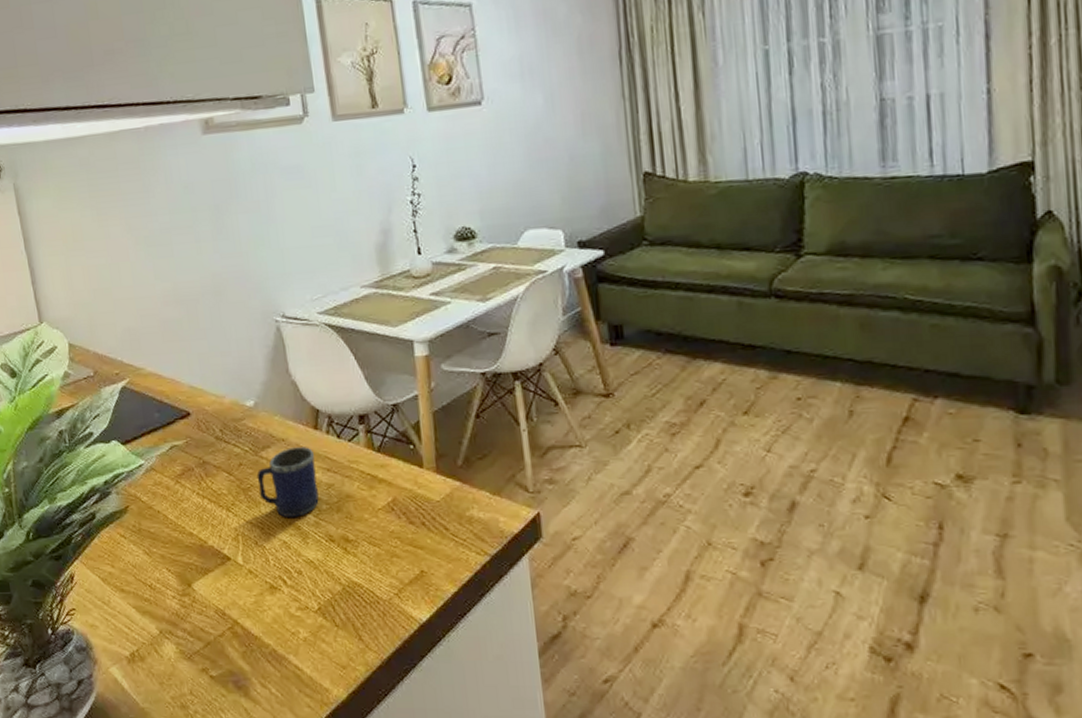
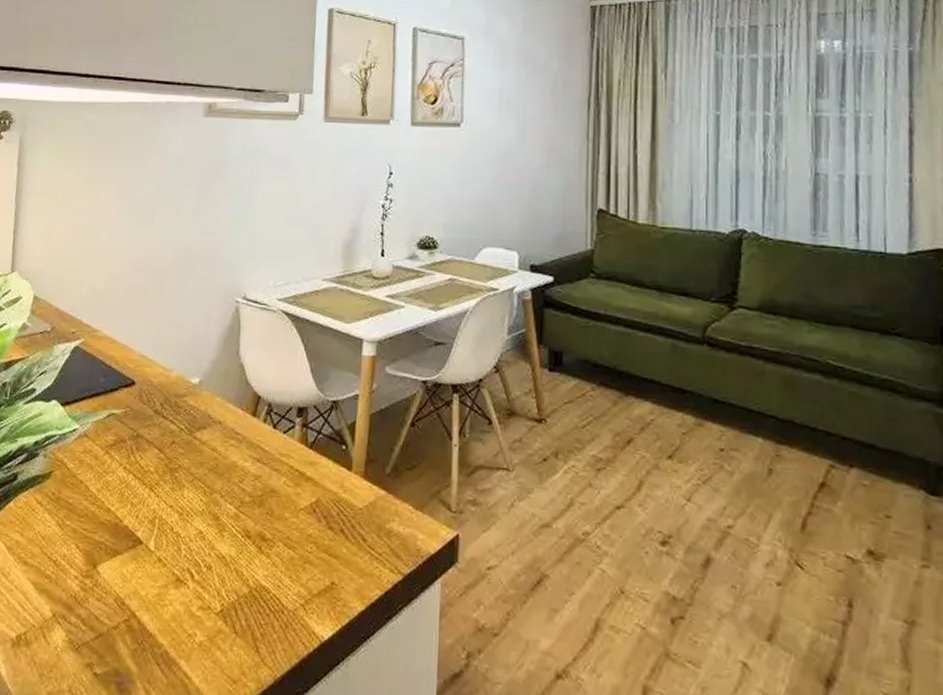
mug: present [256,447,319,518] -> none [186,431,248,507]

